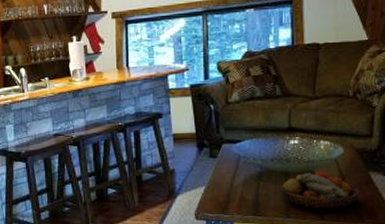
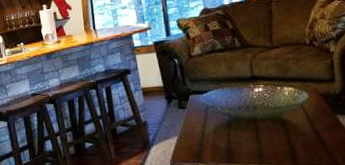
fruit bowl: present [280,171,360,209] -> none [250,116,331,154]

